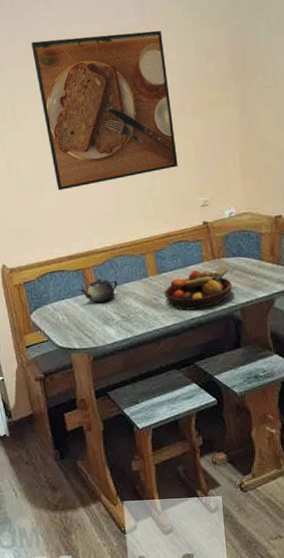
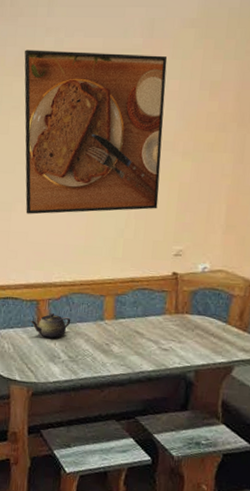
fruit bowl: present [164,264,233,311] -> none [117,321,192,363]

